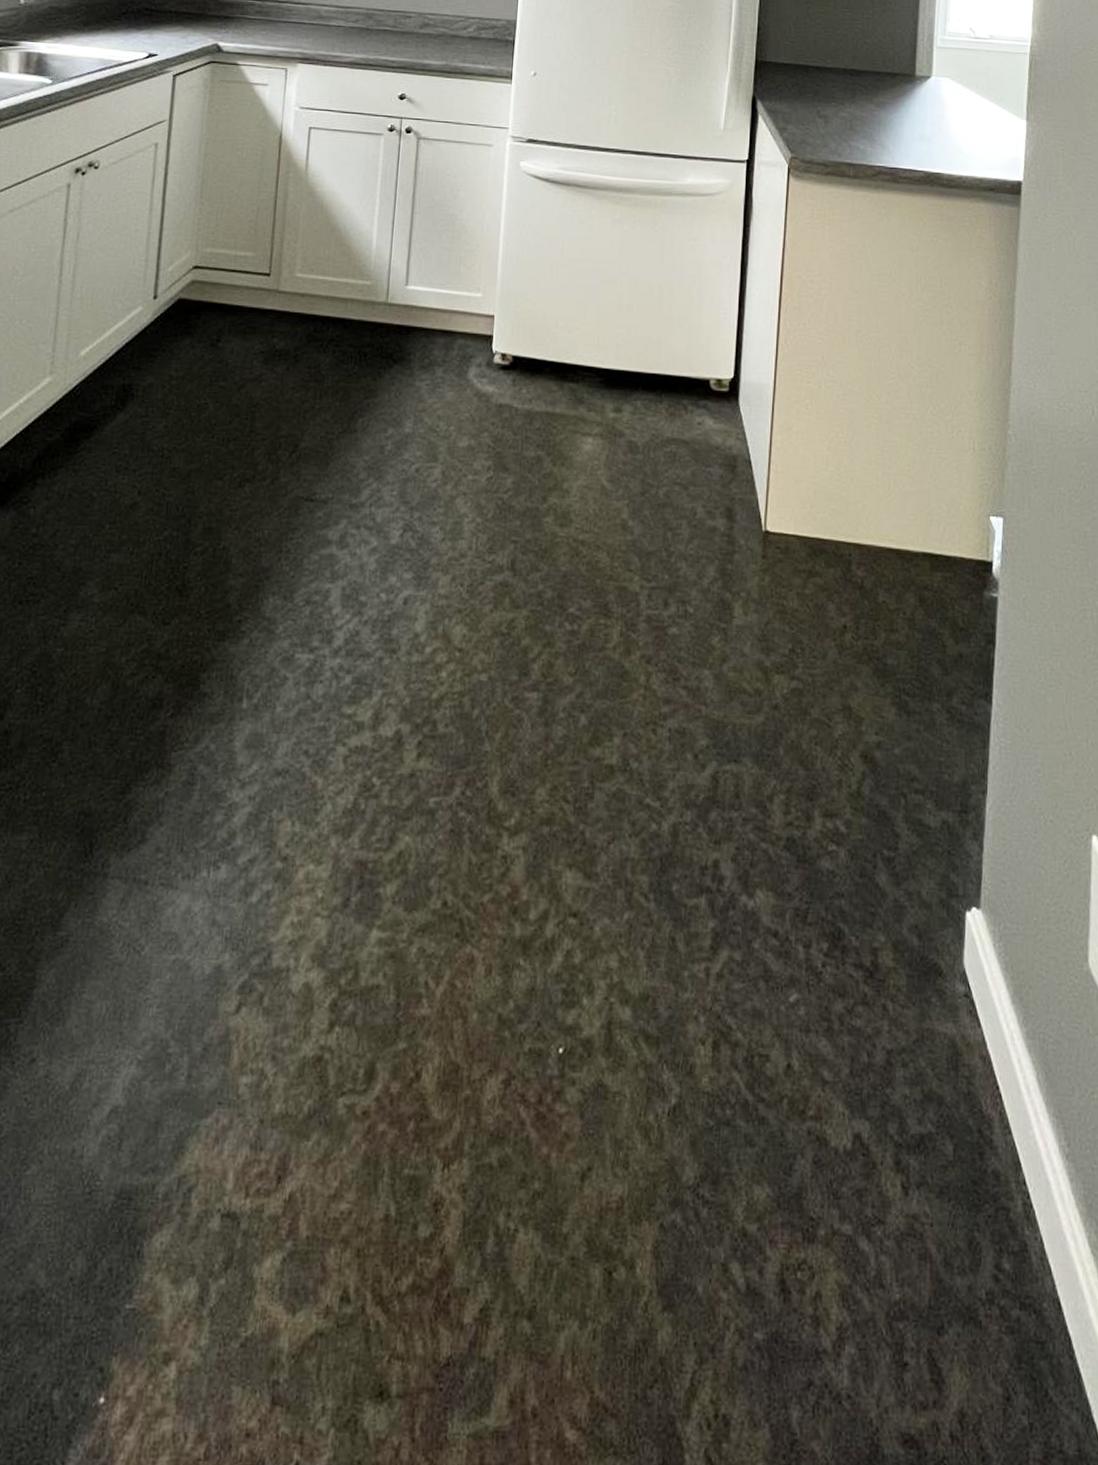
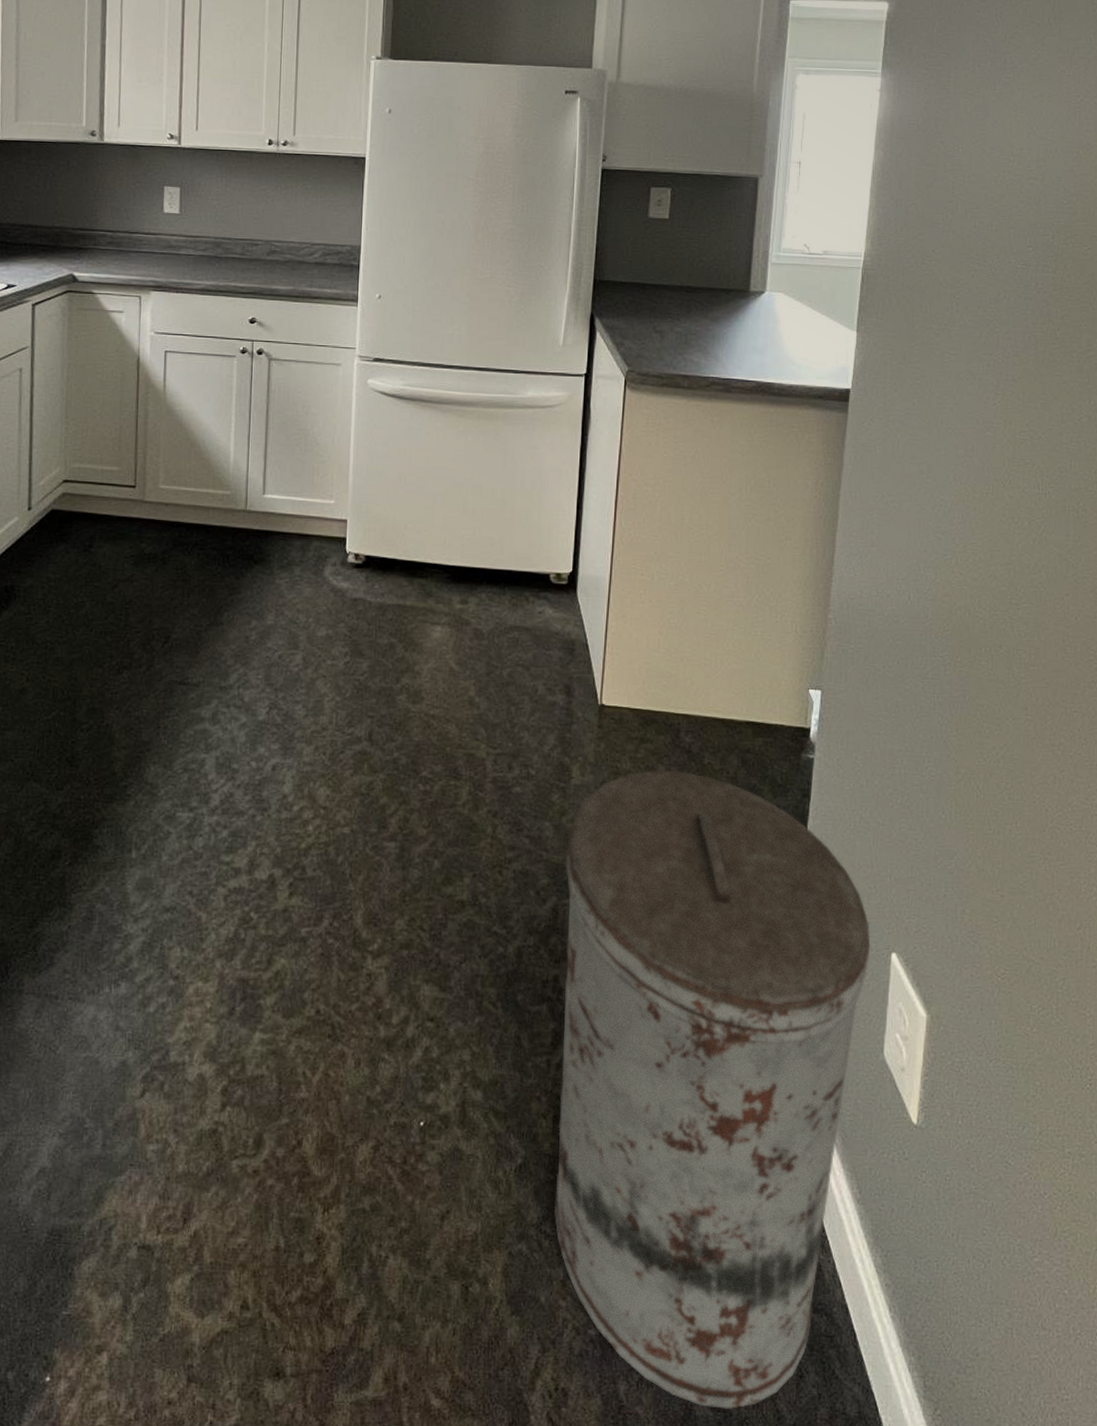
trash can: none [713,608,1069,1447] -> present [553,769,871,1410]

